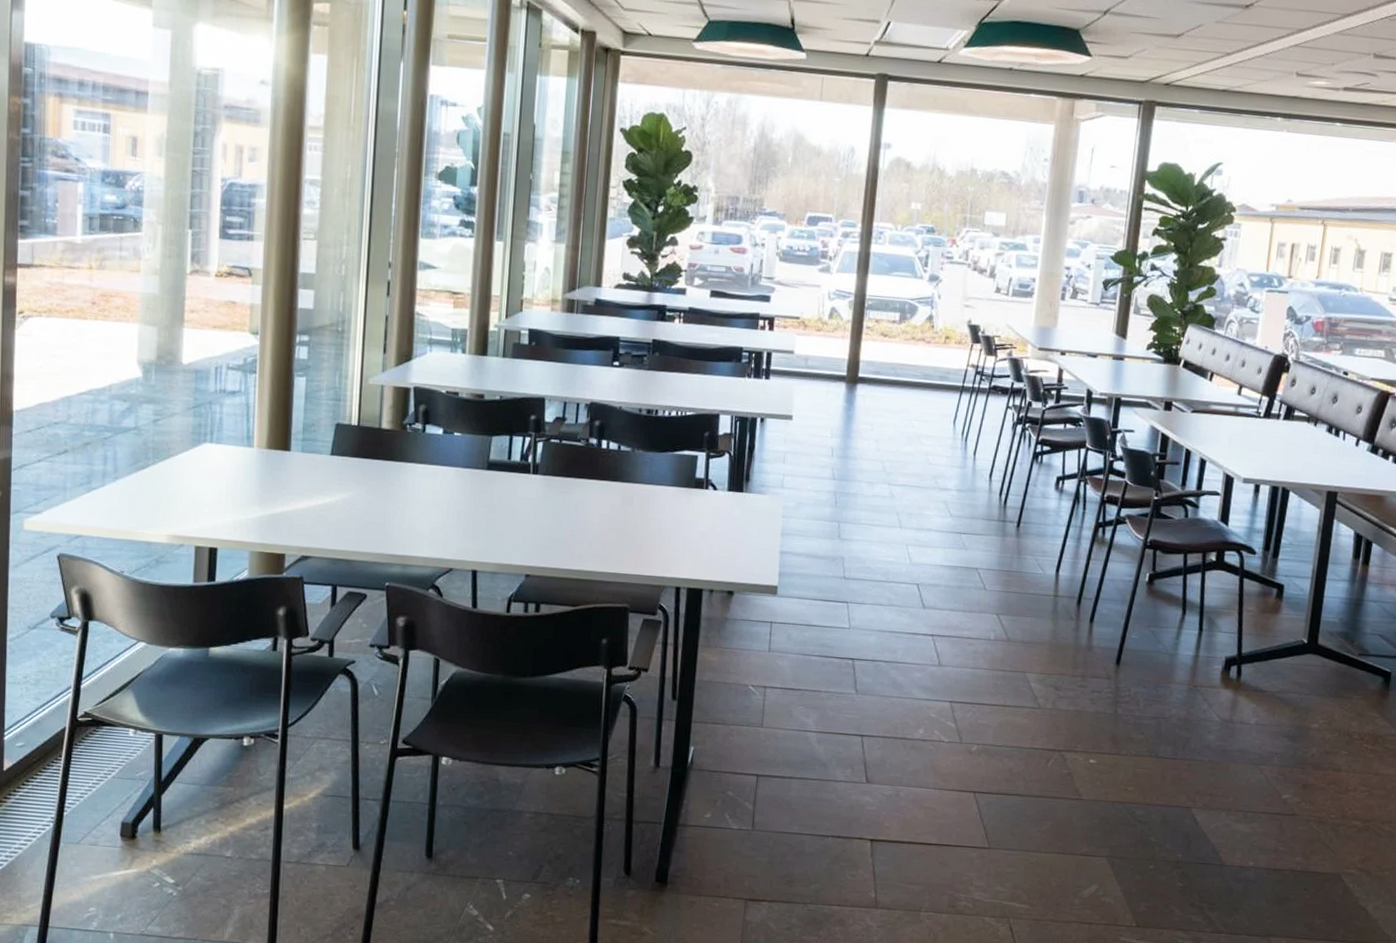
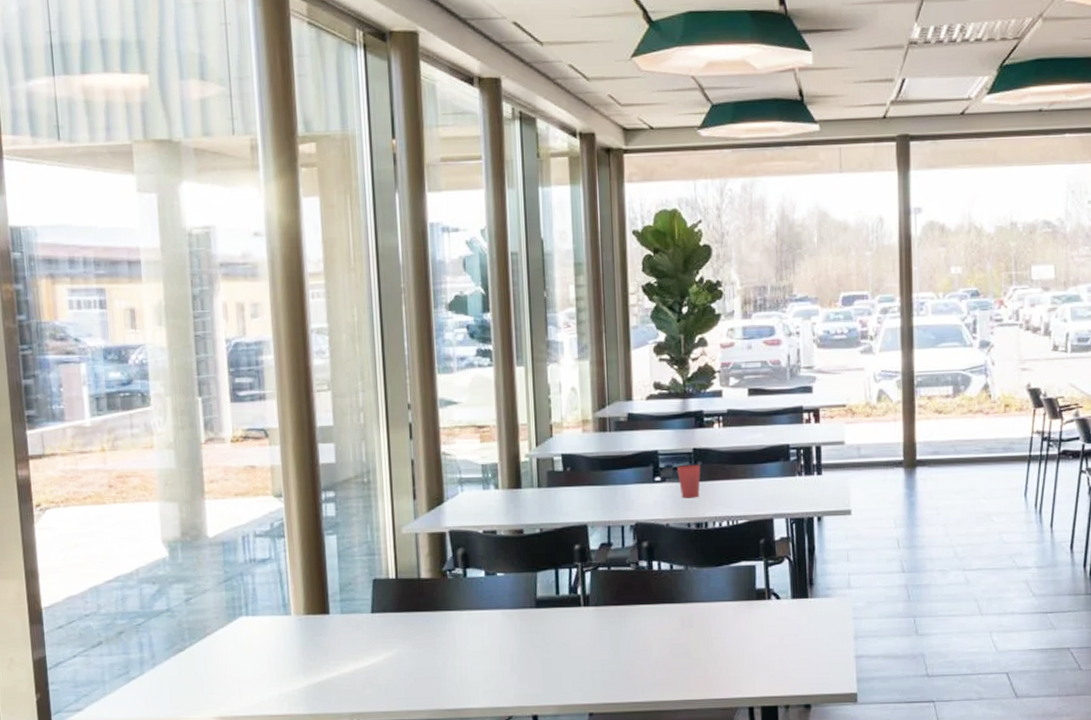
cup: none [635,354,657,386] -> present [677,465,701,498]

